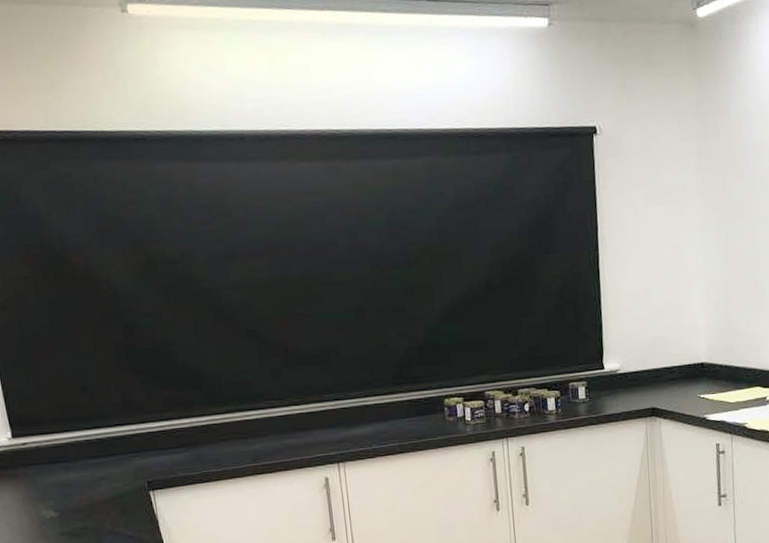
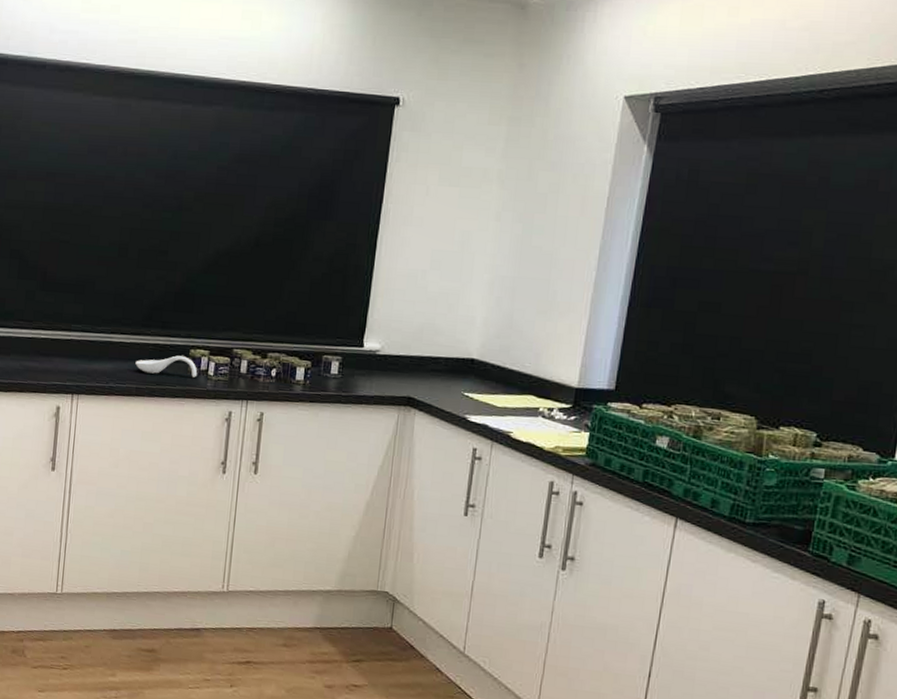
spoon rest: none [394,407,456,430] -> present [135,355,198,377]

